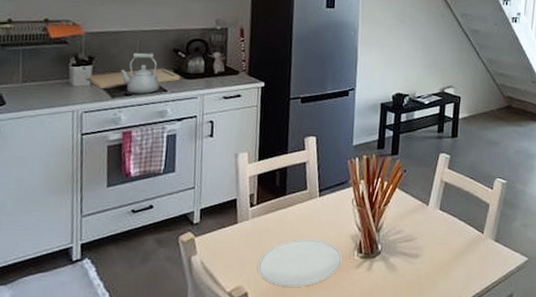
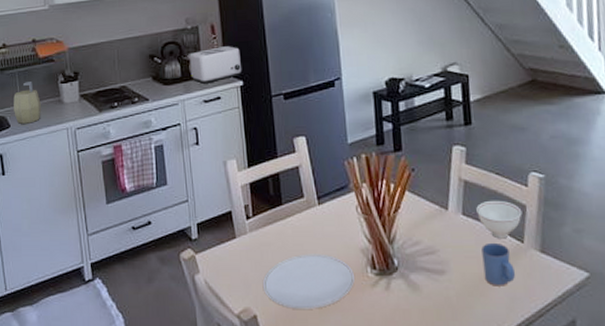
soap dispenser: none [12,60,46,103] -> present [14,82,41,124]
cutting board: present [85,68,181,89] -> none [74,76,160,104]
kettle: present [120,52,161,95] -> none [103,62,142,107]
toaster: none [214,49,266,82] -> present [190,46,242,84]
mug: none [449,232,473,268] -> present [481,242,515,286]
bowl: none [451,199,486,230] -> present [476,200,522,239]

